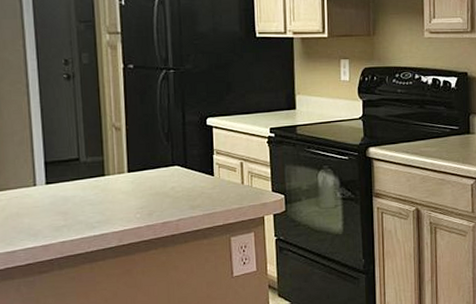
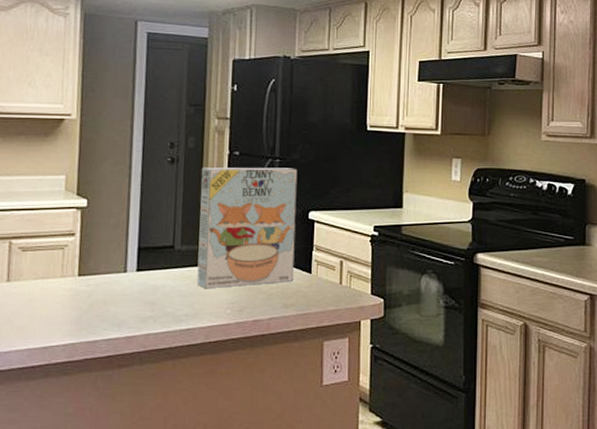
cereal box: none [98,77,197,197] -> present [197,167,298,289]

